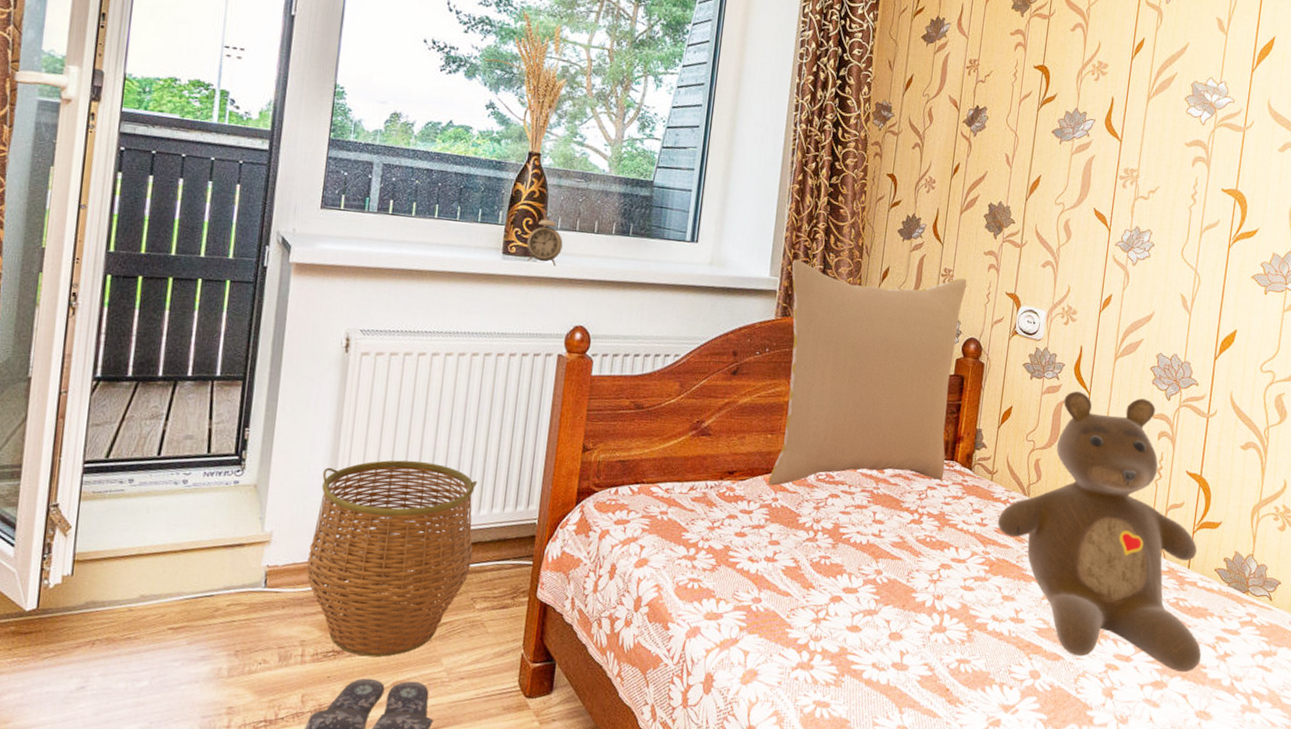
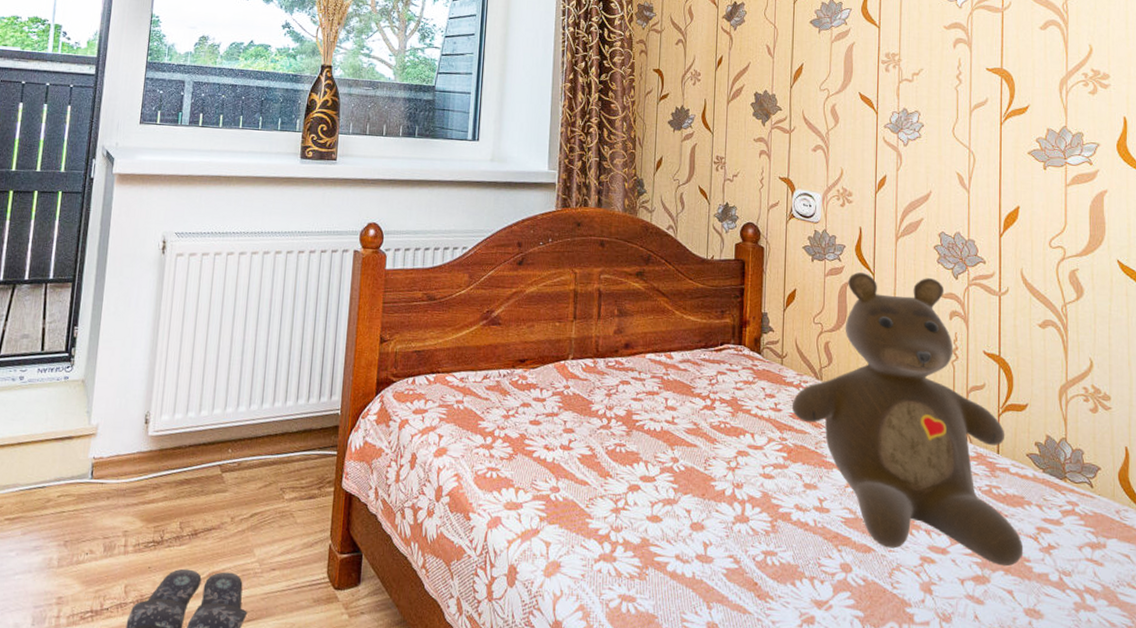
basket: present [306,460,477,657] -> none [129,354,283,548]
alarm clock: present [526,210,563,265] -> none [322,116,355,167]
pillow: present [768,260,967,486] -> none [559,154,740,374]

